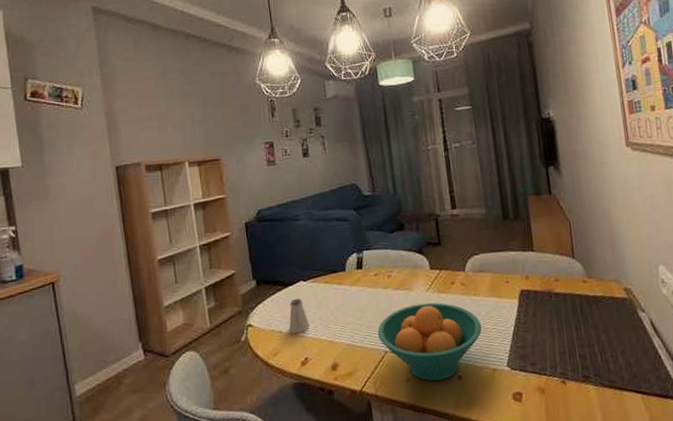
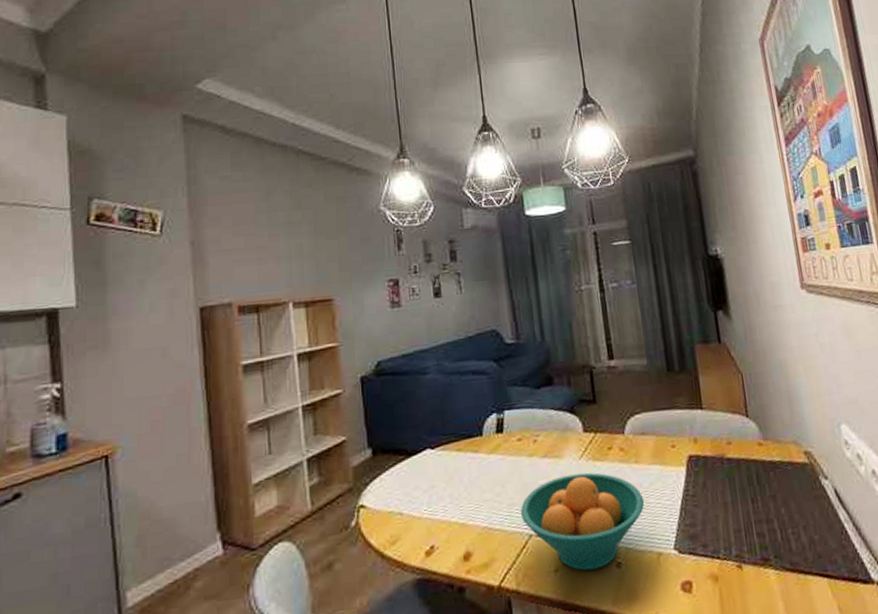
saltshaker: present [288,298,310,334] -> none [411,470,437,516]

